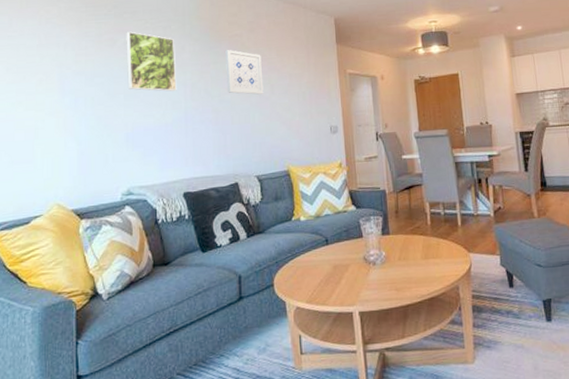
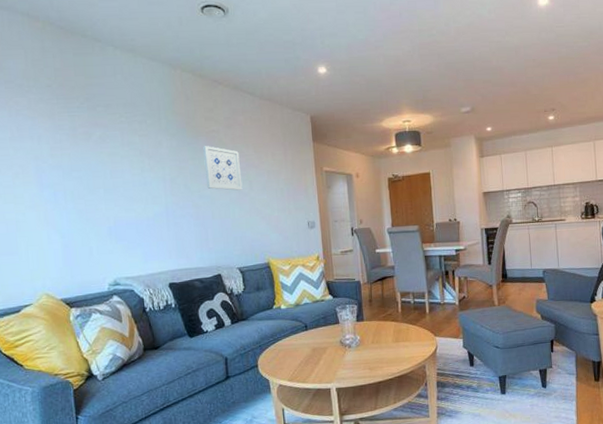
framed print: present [126,31,177,92] -> none [101,125,157,186]

